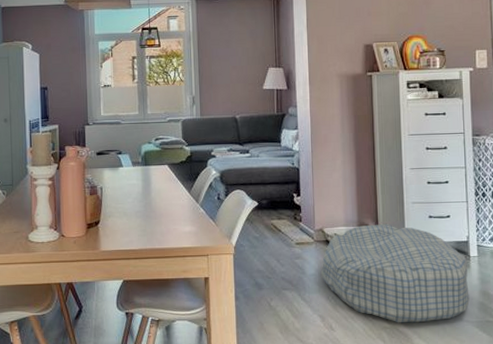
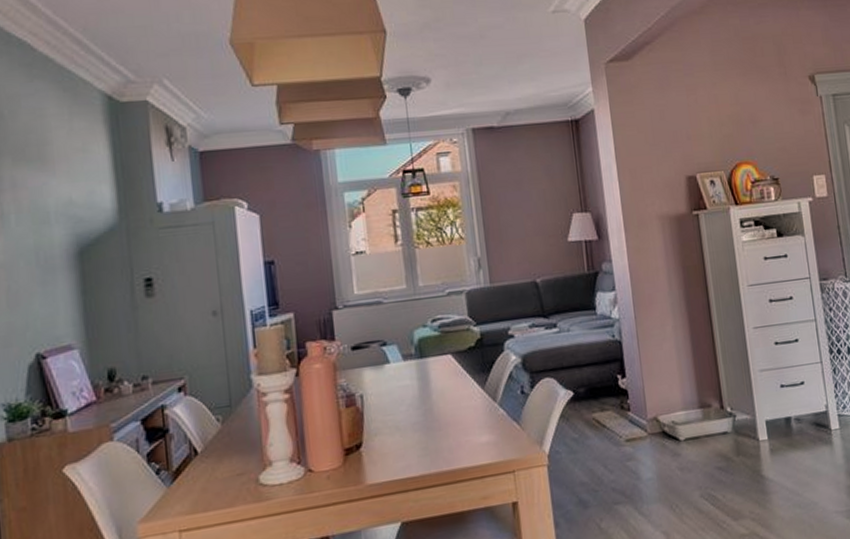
dog bed: present [320,224,470,323] -> none [659,401,836,528]

